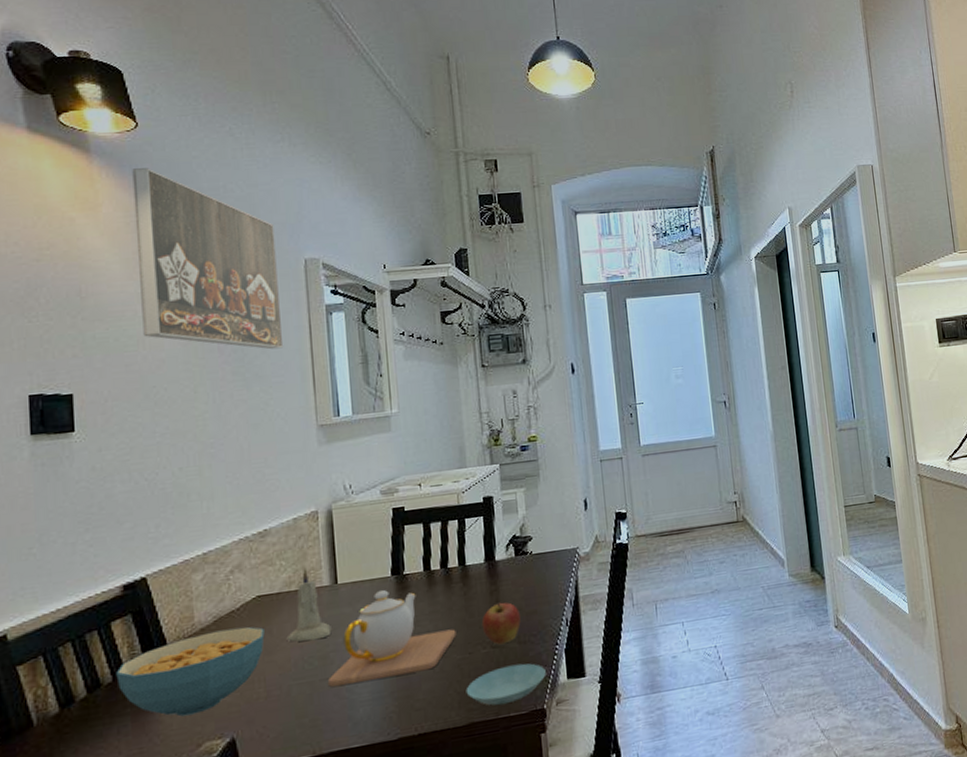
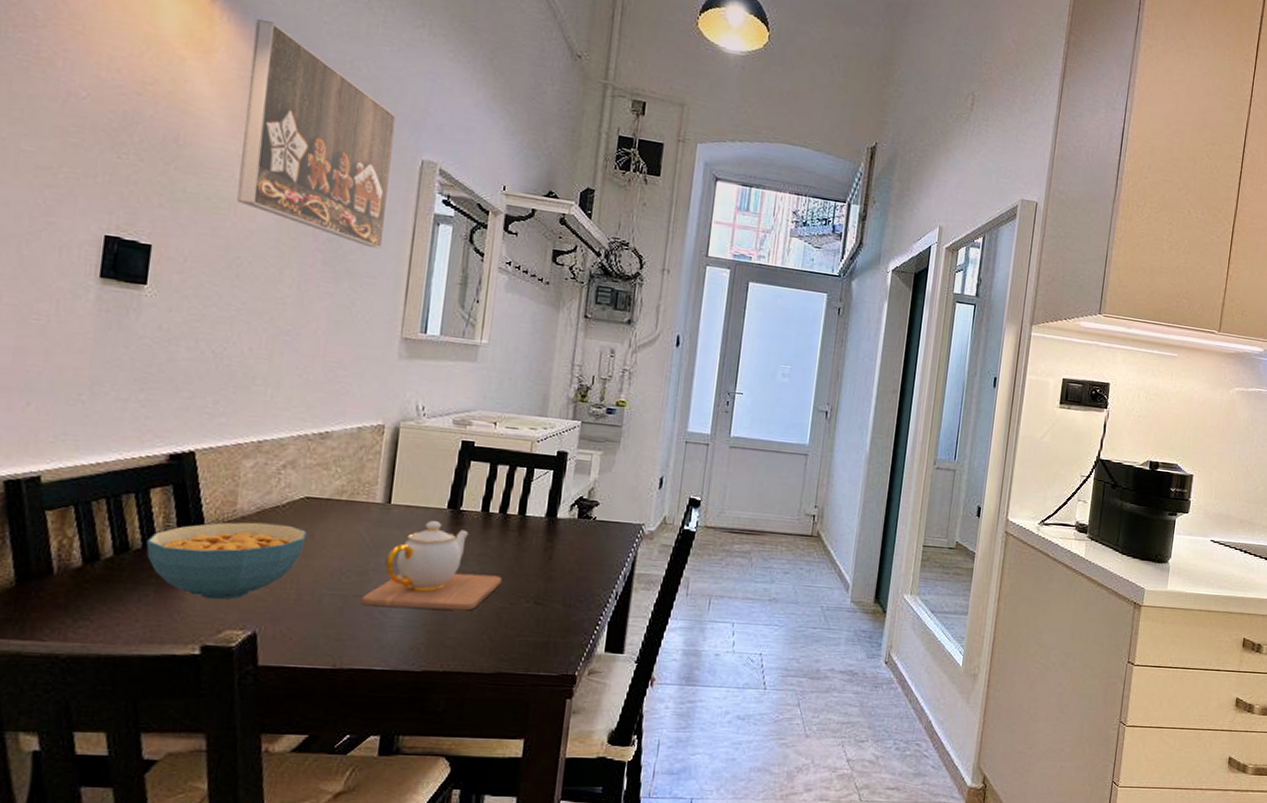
candle: present [286,569,332,642] -> none [327,481,376,555]
saucer: present [466,663,546,706] -> none [499,625,585,663]
fruit: present [481,602,521,645] -> none [528,560,571,603]

